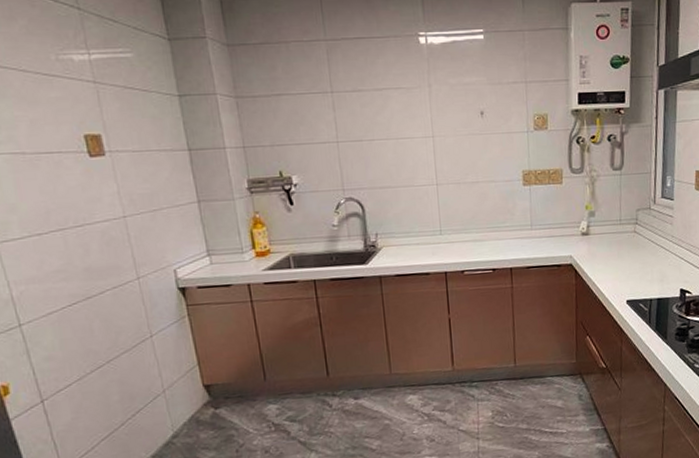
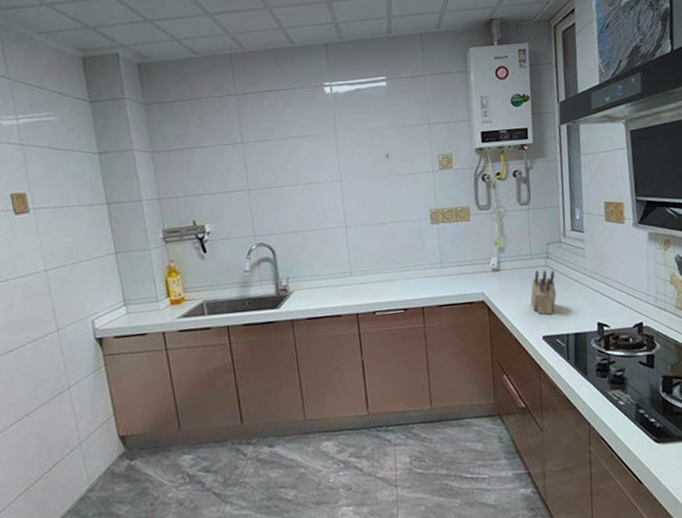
knife block: none [617,235,643,280] -> present [530,270,557,315]

